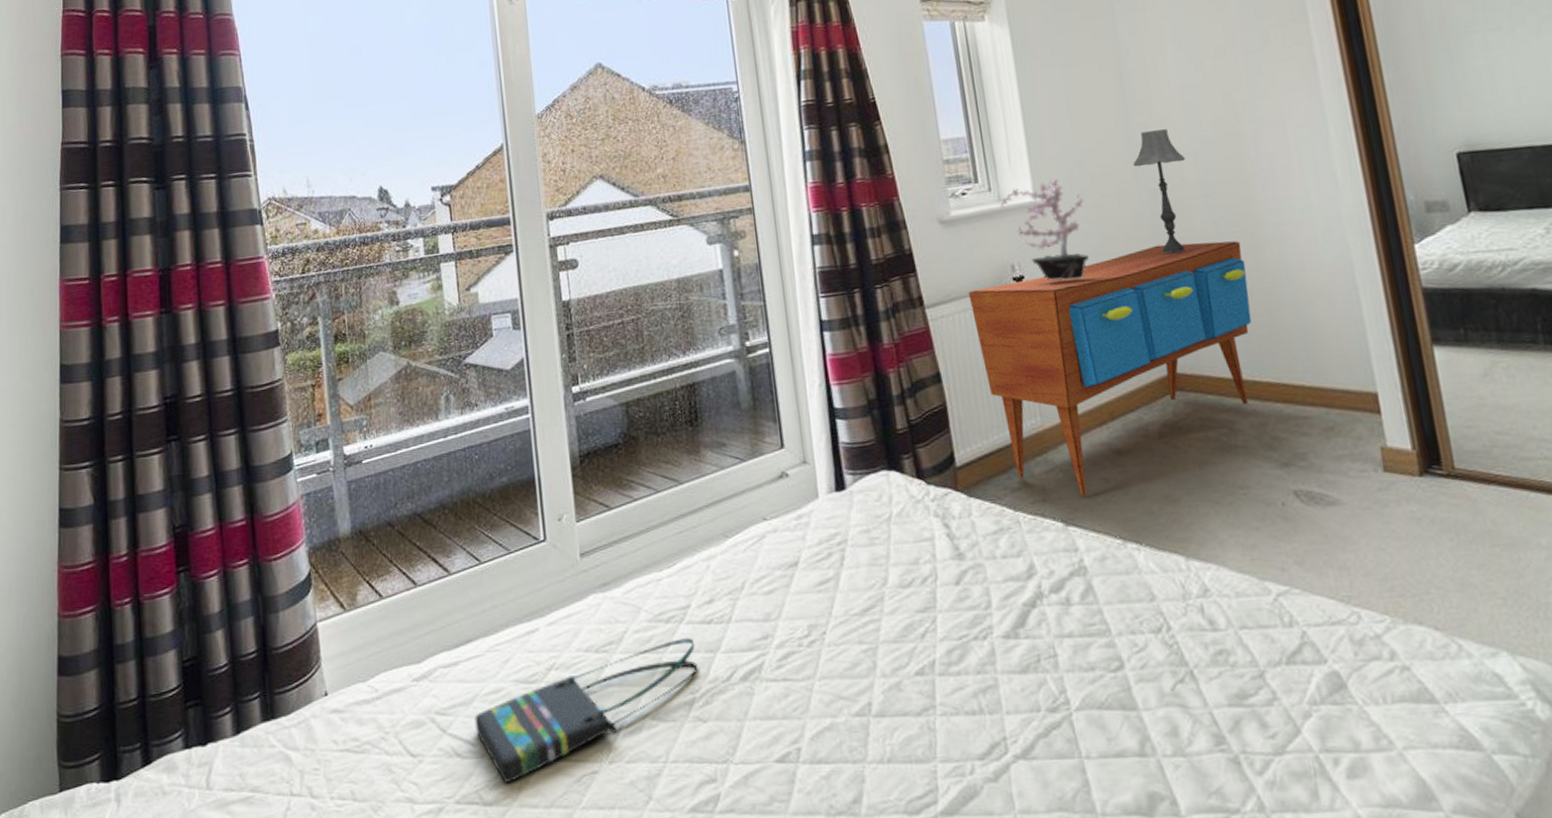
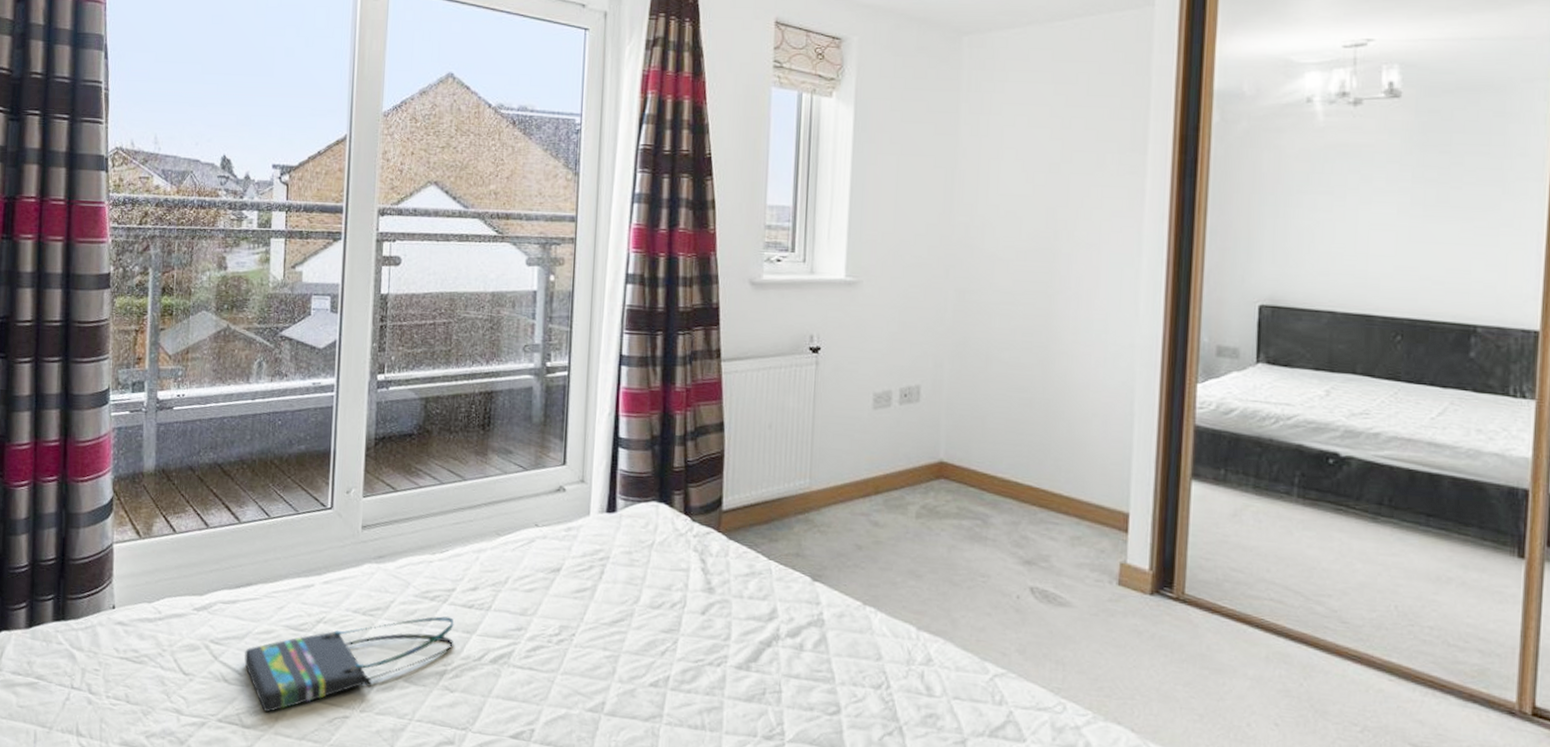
sideboard: present [968,241,1252,496] -> none [764,341,1033,557]
potted plant: present [997,177,1089,281] -> none [809,259,892,359]
table lamp: present [1133,129,1186,254] -> none [947,232,998,352]

